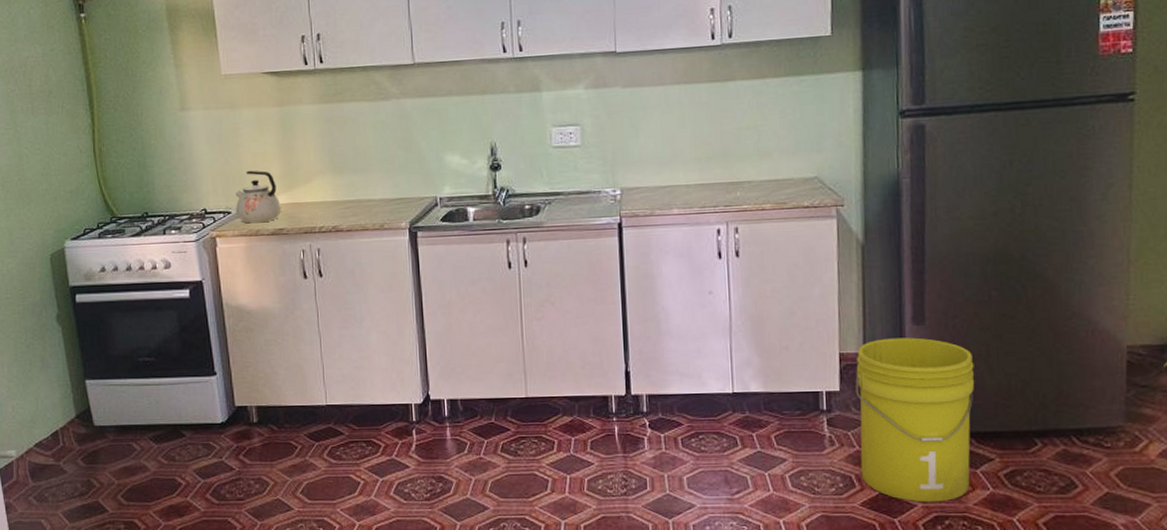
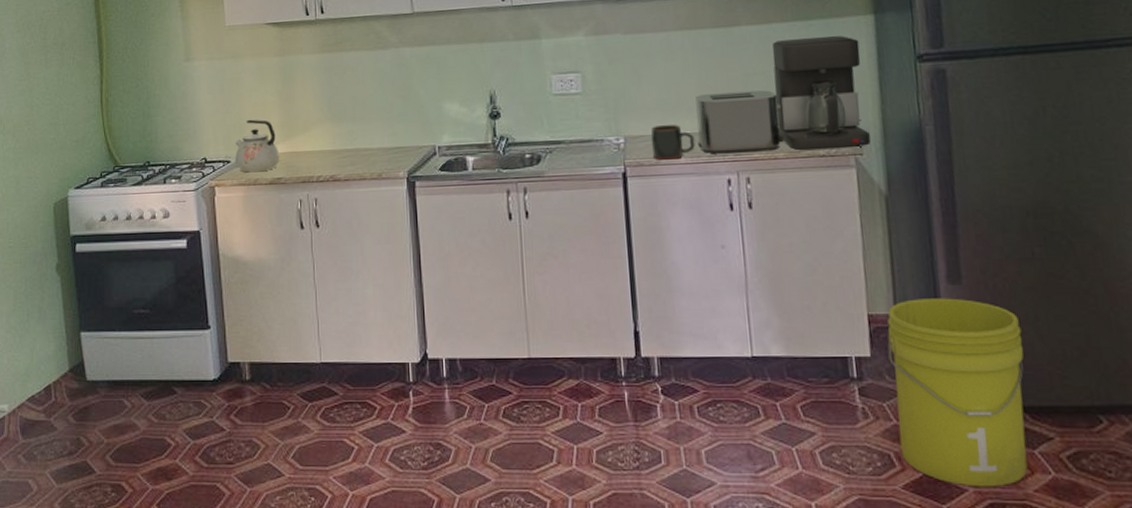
mug: none [646,177,688,212] -> present [650,125,696,161]
toaster: none [690,144,772,206] -> present [695,90,784,154]
coffee maker: none [764,91,851,201] -> present [772,36,871,150]

